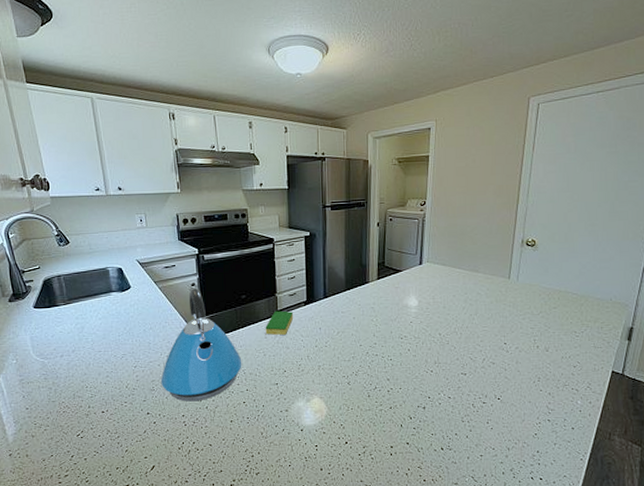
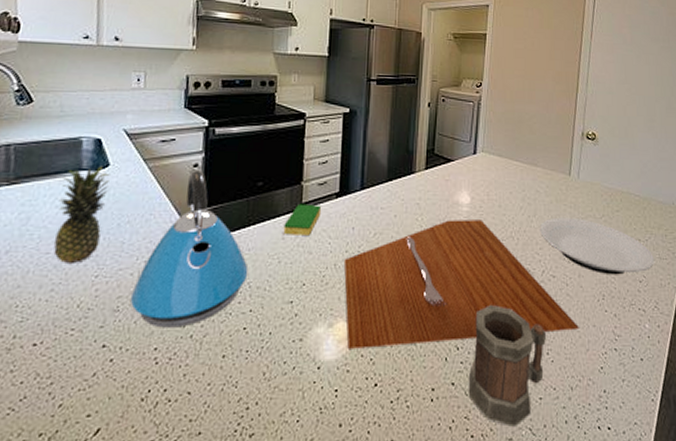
fruit: none [99,288,133,358] -> present [53,166,110,263]
cutting board: none [314,319,517,417] -> present [343,220,580,349]
mug: none [421,386,486,475] -> present [469,305,546,427]
plate: none [481,314,590,362] -> present [540,217,655,275]

